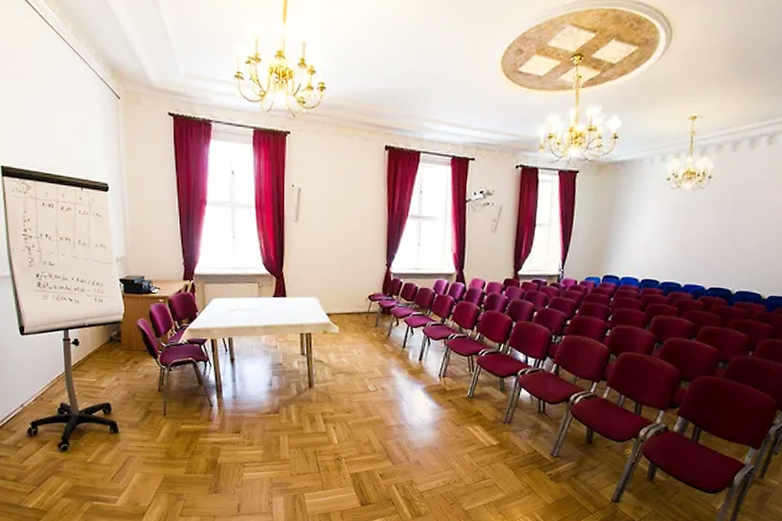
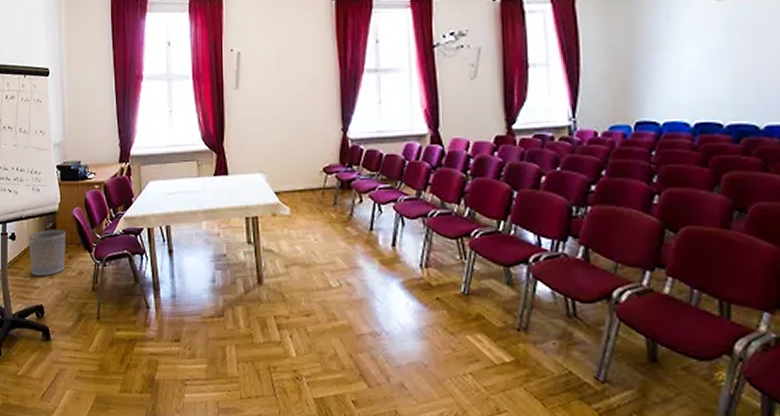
waste bin: none [93,337,132,378] -> present [29,229,66,276]

